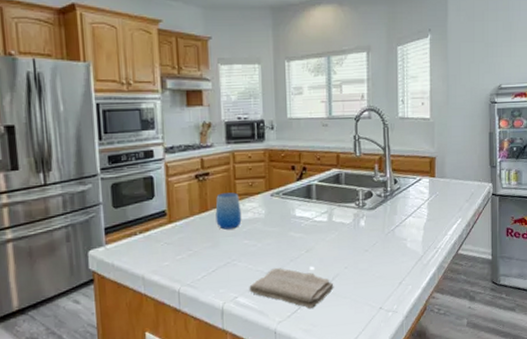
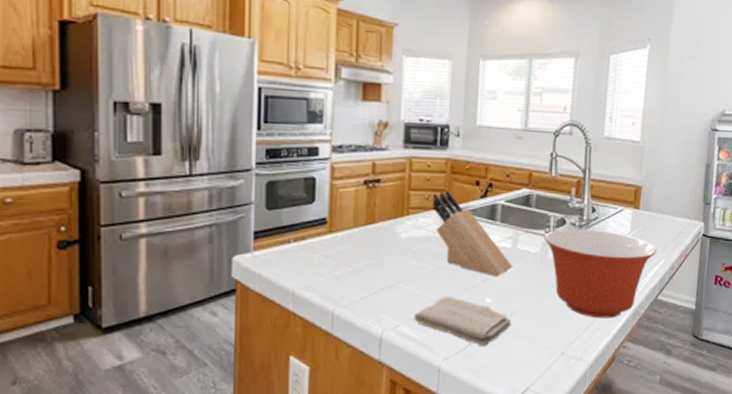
cup: present [215,192,242,230] -> none [383,204,414,247]
knife block: none [255,177,330,248] -> present [432,190,513,277]
mixing bowl: none [354,198,453,275] -> present [543,228,657,319]

